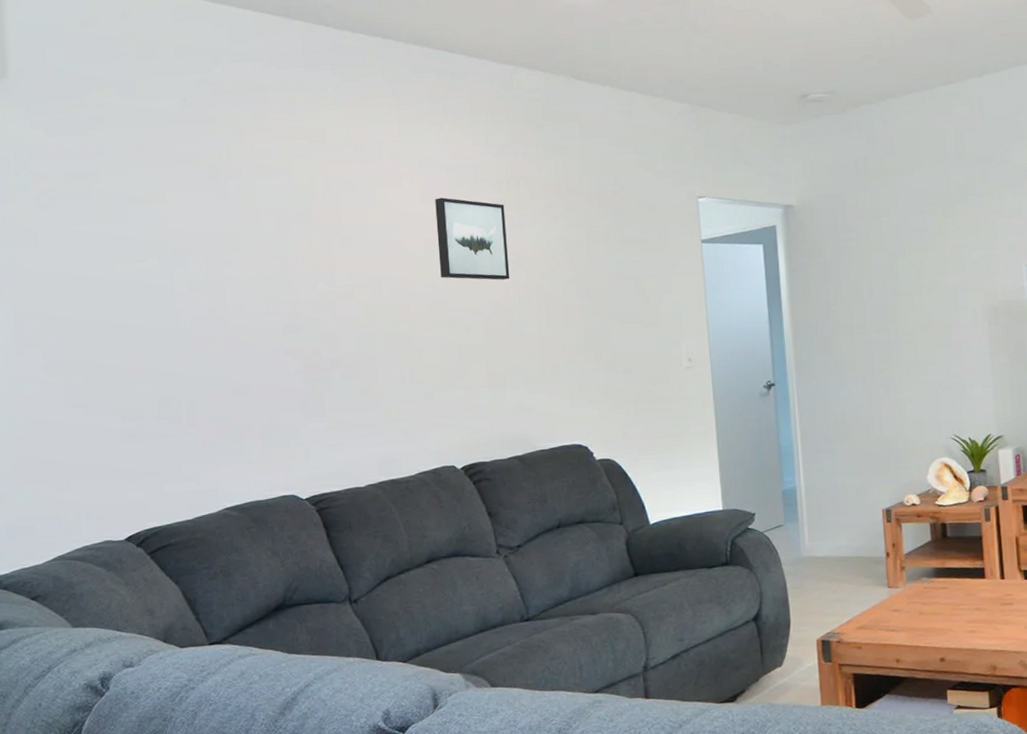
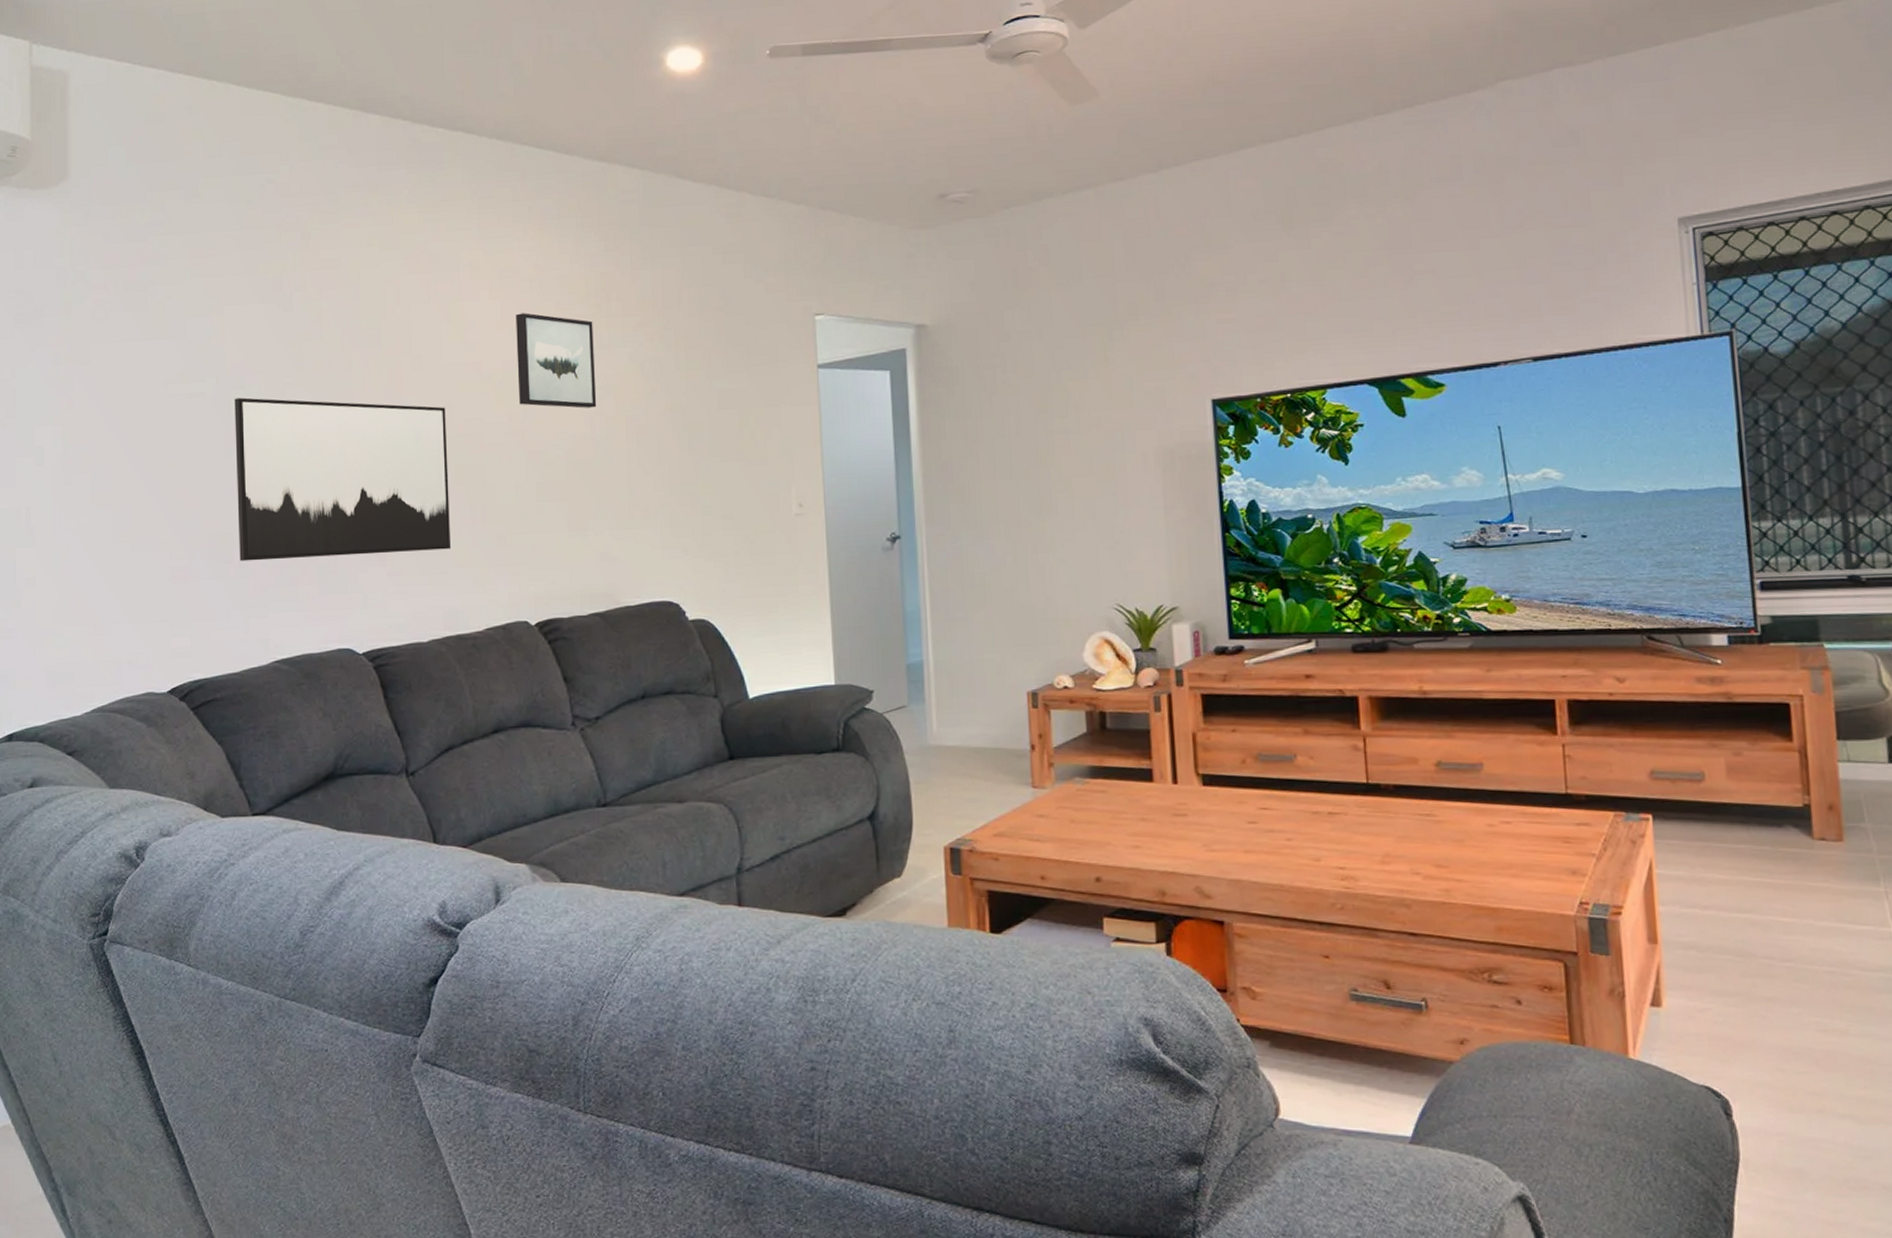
wall art: none [177,275,384,422] -> present [234,397,452,562]

